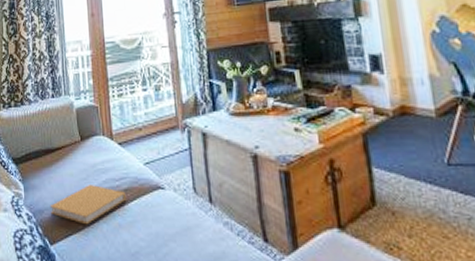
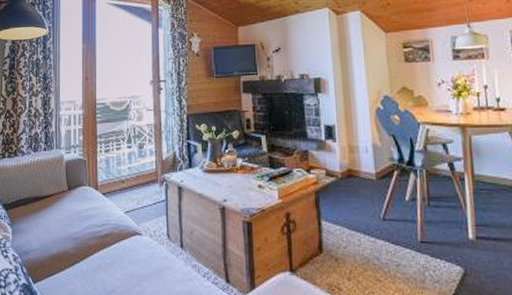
book: present [51,183,127,225] -> none [36,229,107,266]

